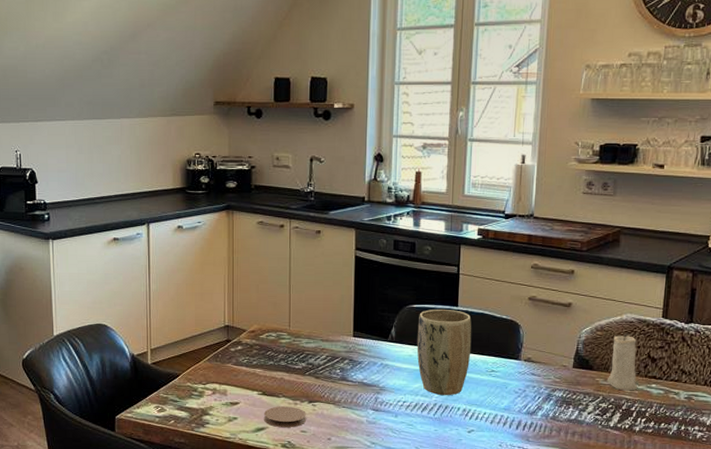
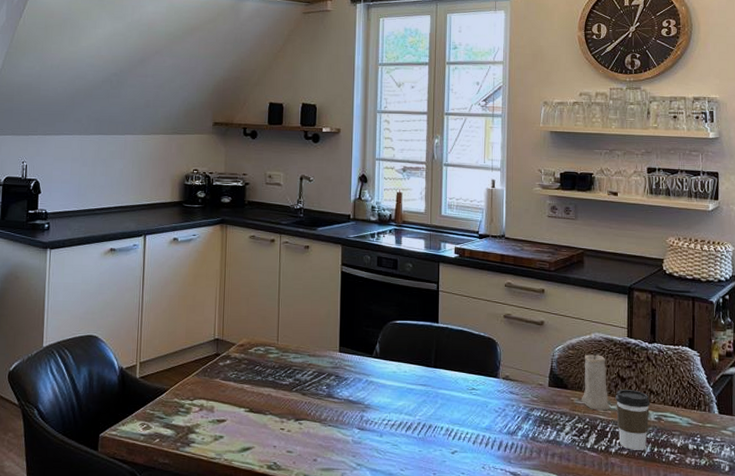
coaster: present [264,406,306,427] -> none [250,424,292,447]
plant pot: present [416,309,472,396] -> none [400,325,452,415]
coffee cup: none [643,370,682,429] -> present [615,389,651,450]

